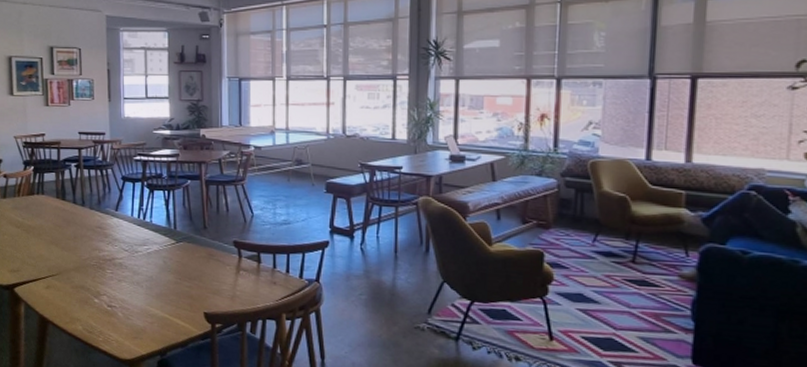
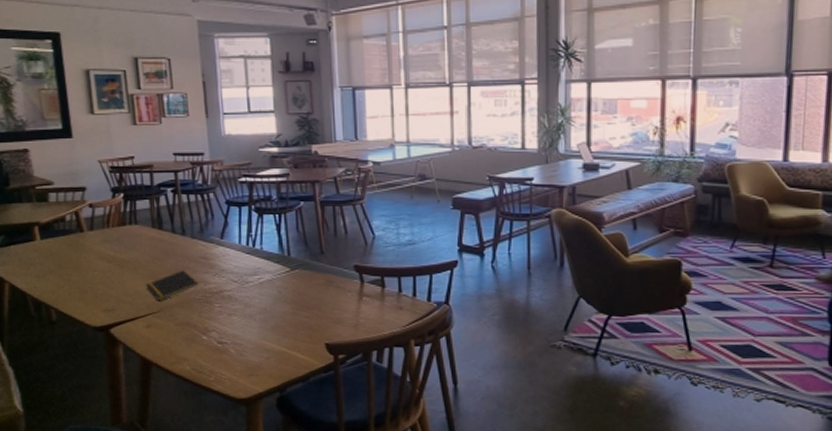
notepad: none [47,237,93,265] -> present [145,270,198,301]

